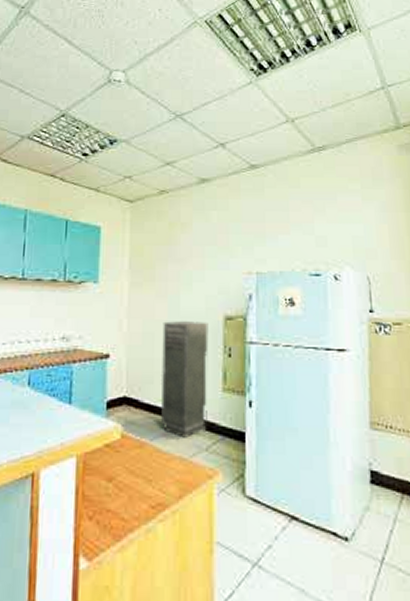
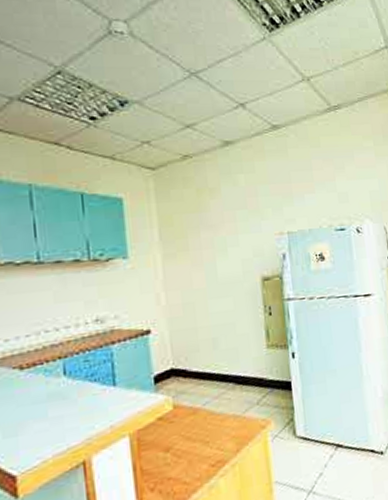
storage cabinet: present [160,321,209,438] -> none [202,285,256,397]

